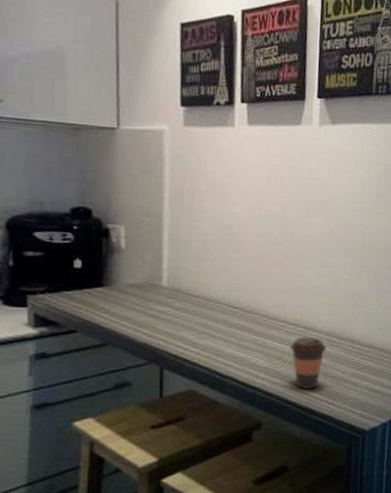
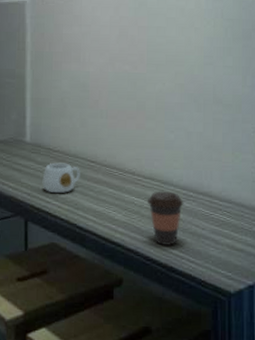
mug: none [180,308,222,341] -> present [42,162,80,194]

